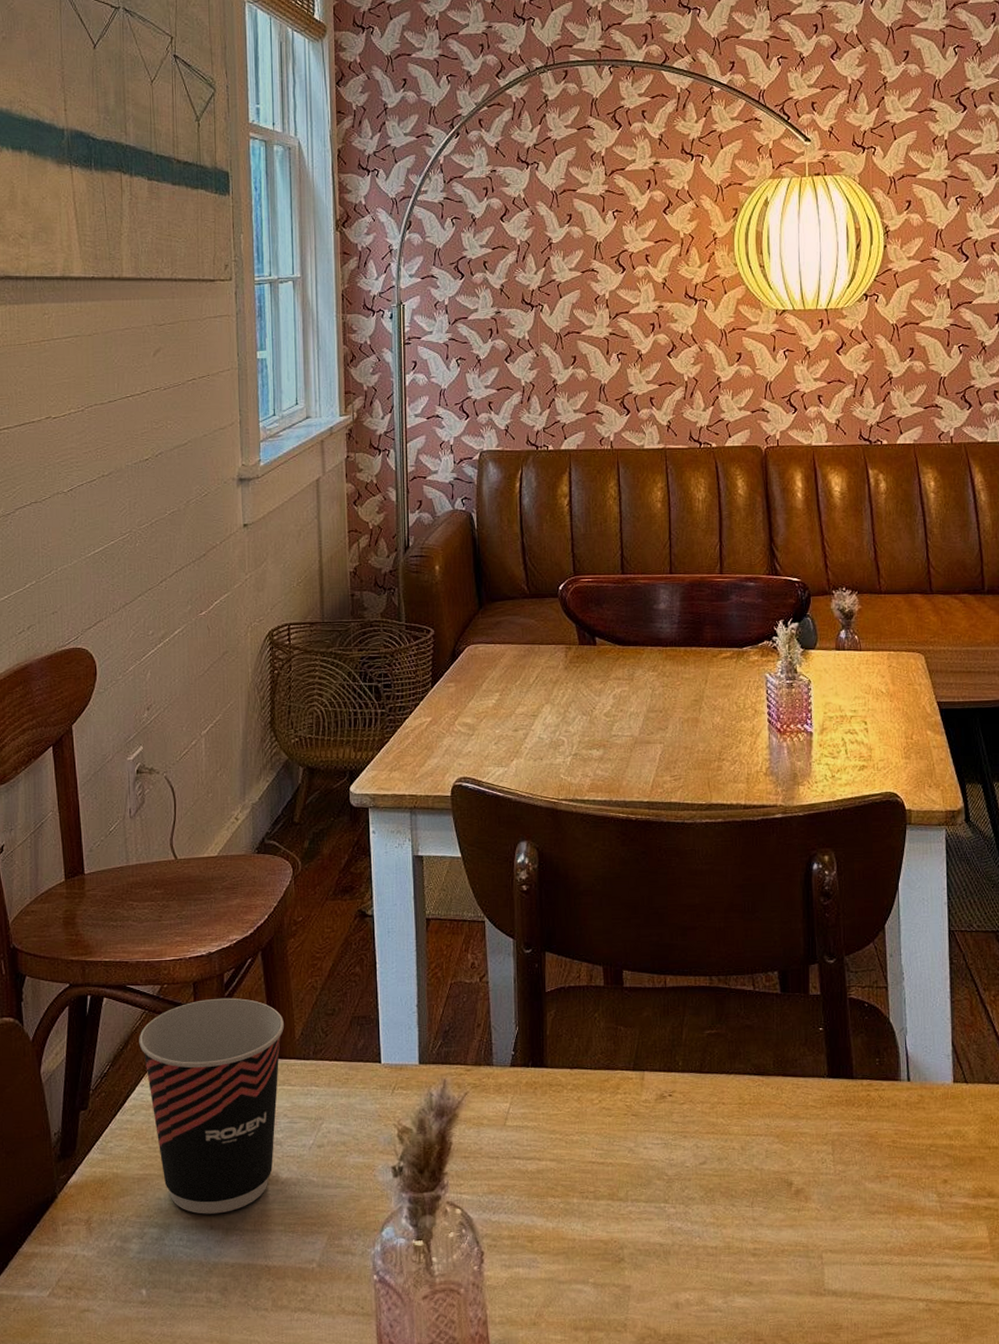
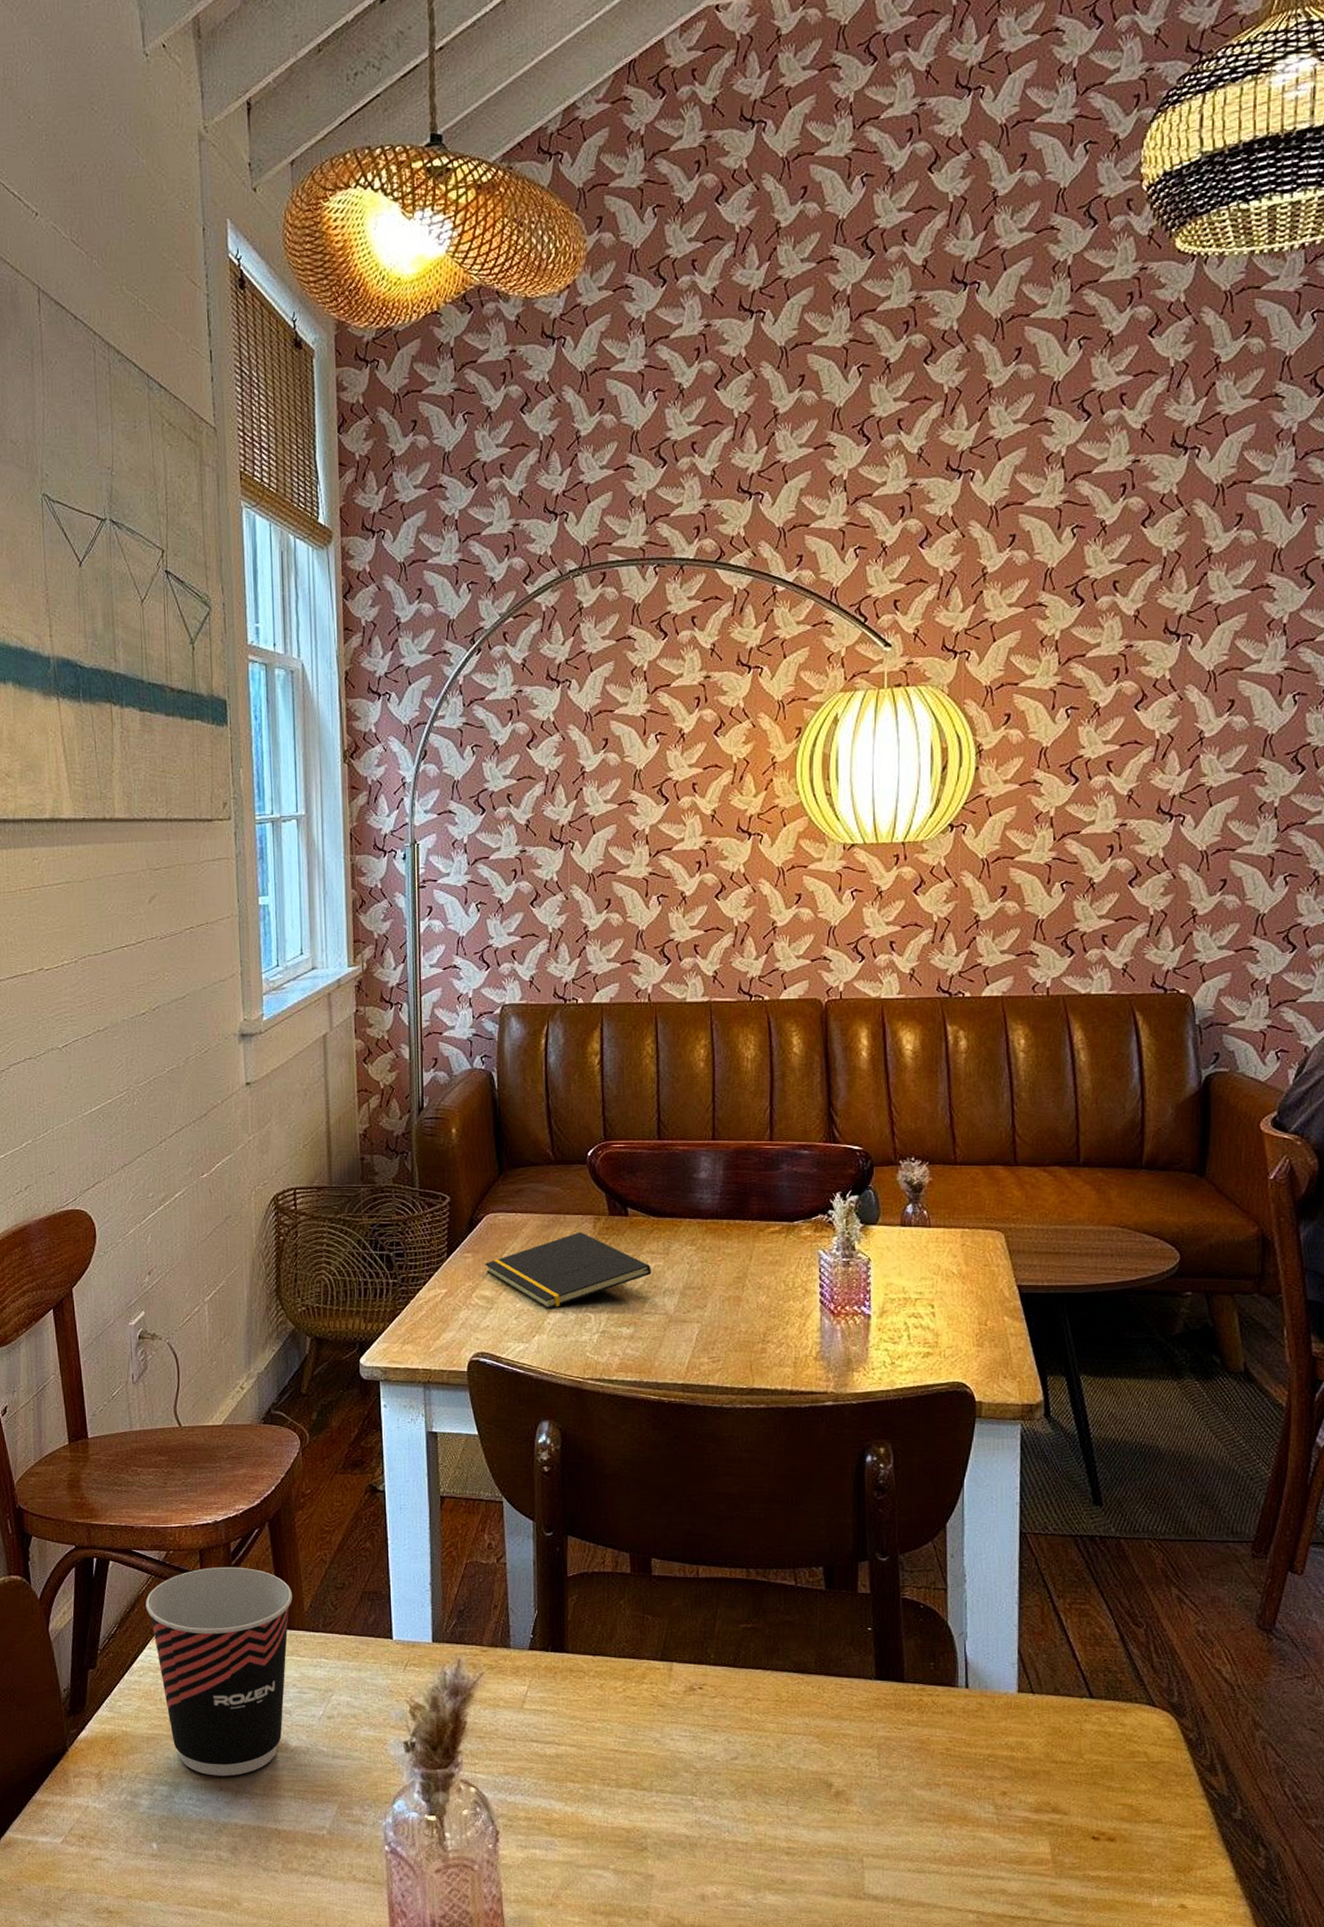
notepad: none [466,660,619,735] -> present [485,1231,652,1310]

